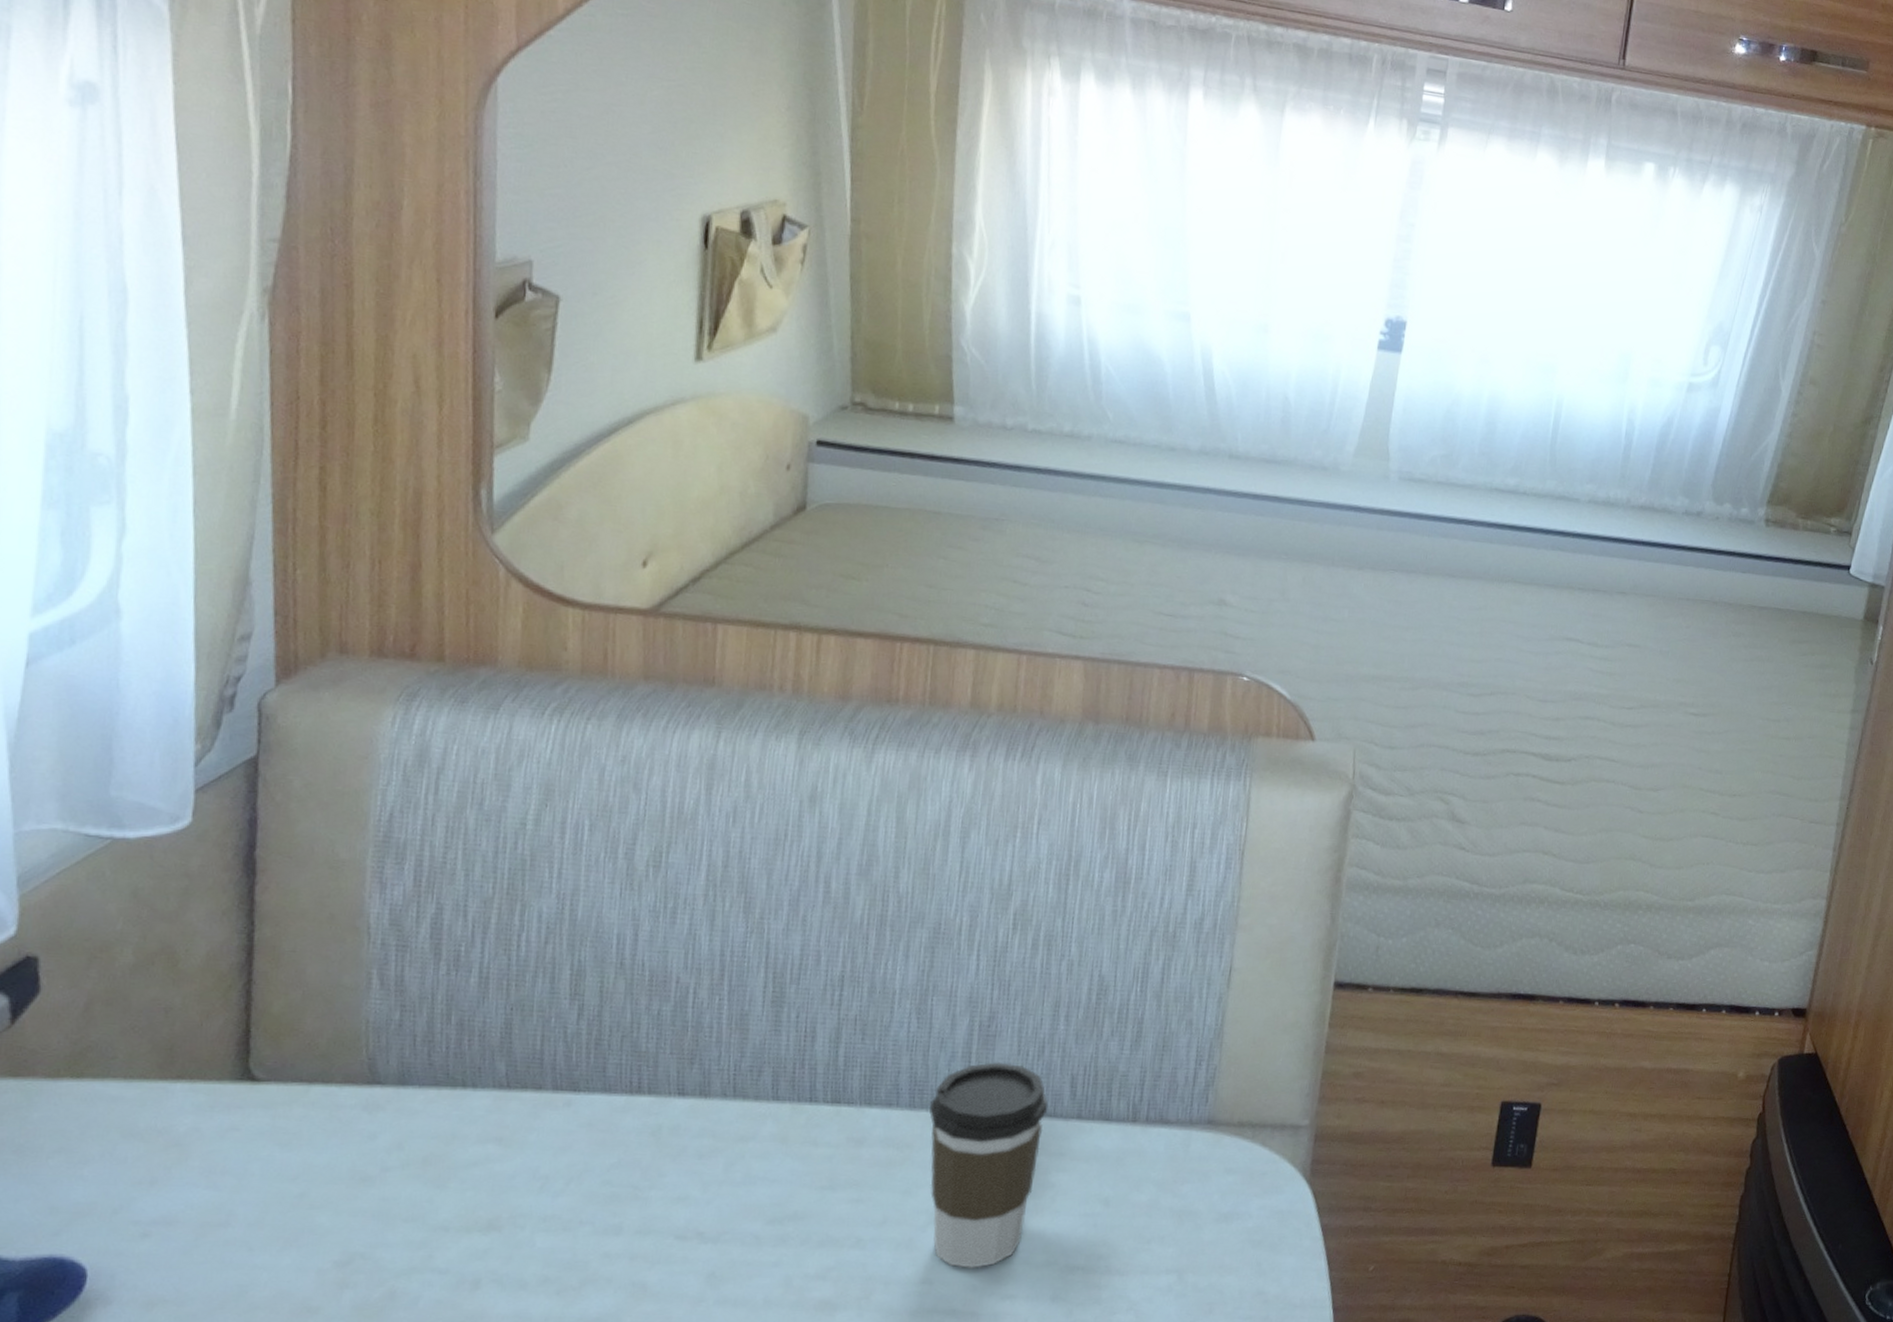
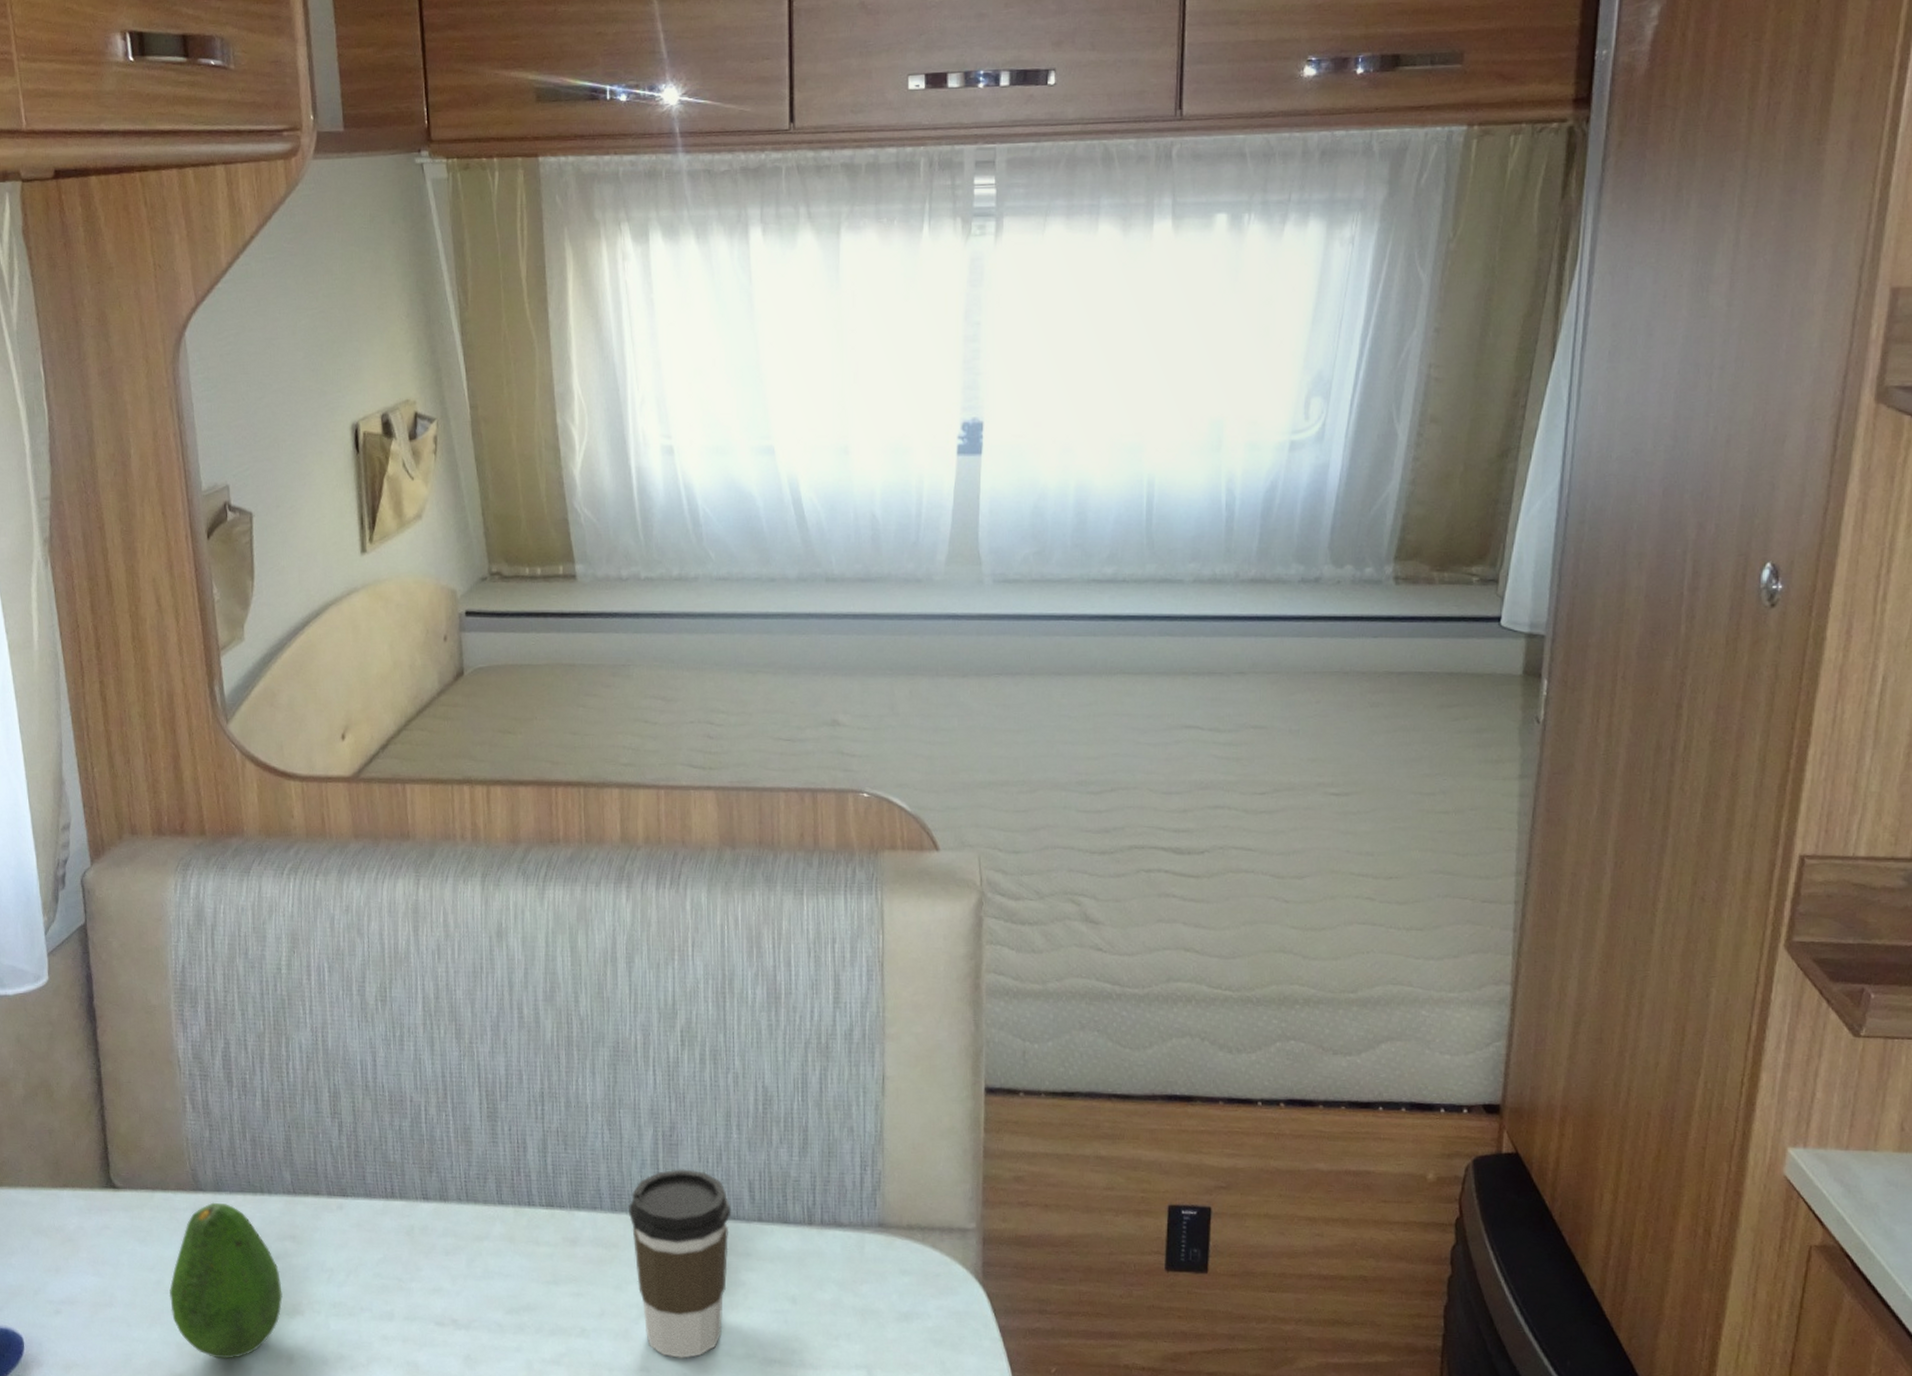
fruit: none [314,1098,477,1287] -> present [169,1202,283,1359]

